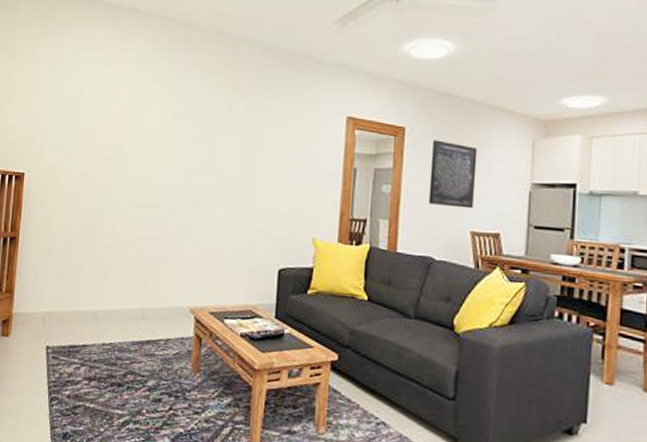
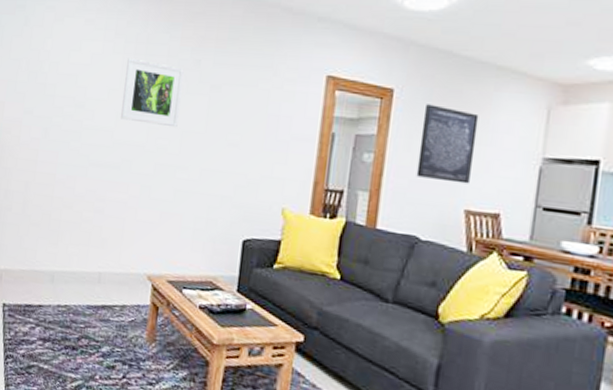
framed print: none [159,104,218,168] -> present [121,58,184,128]

